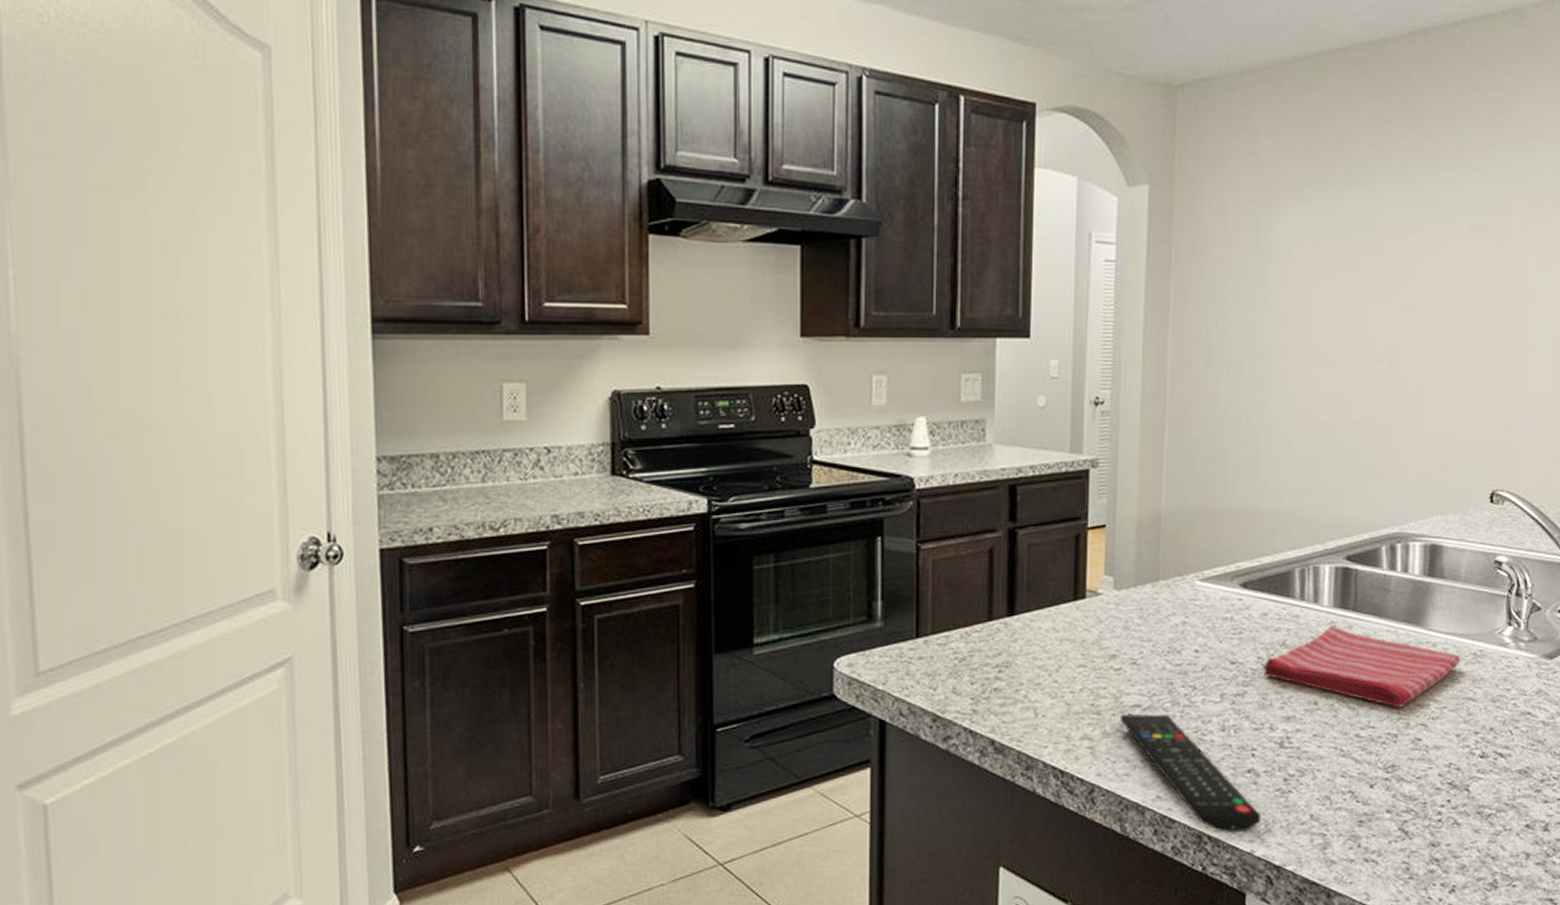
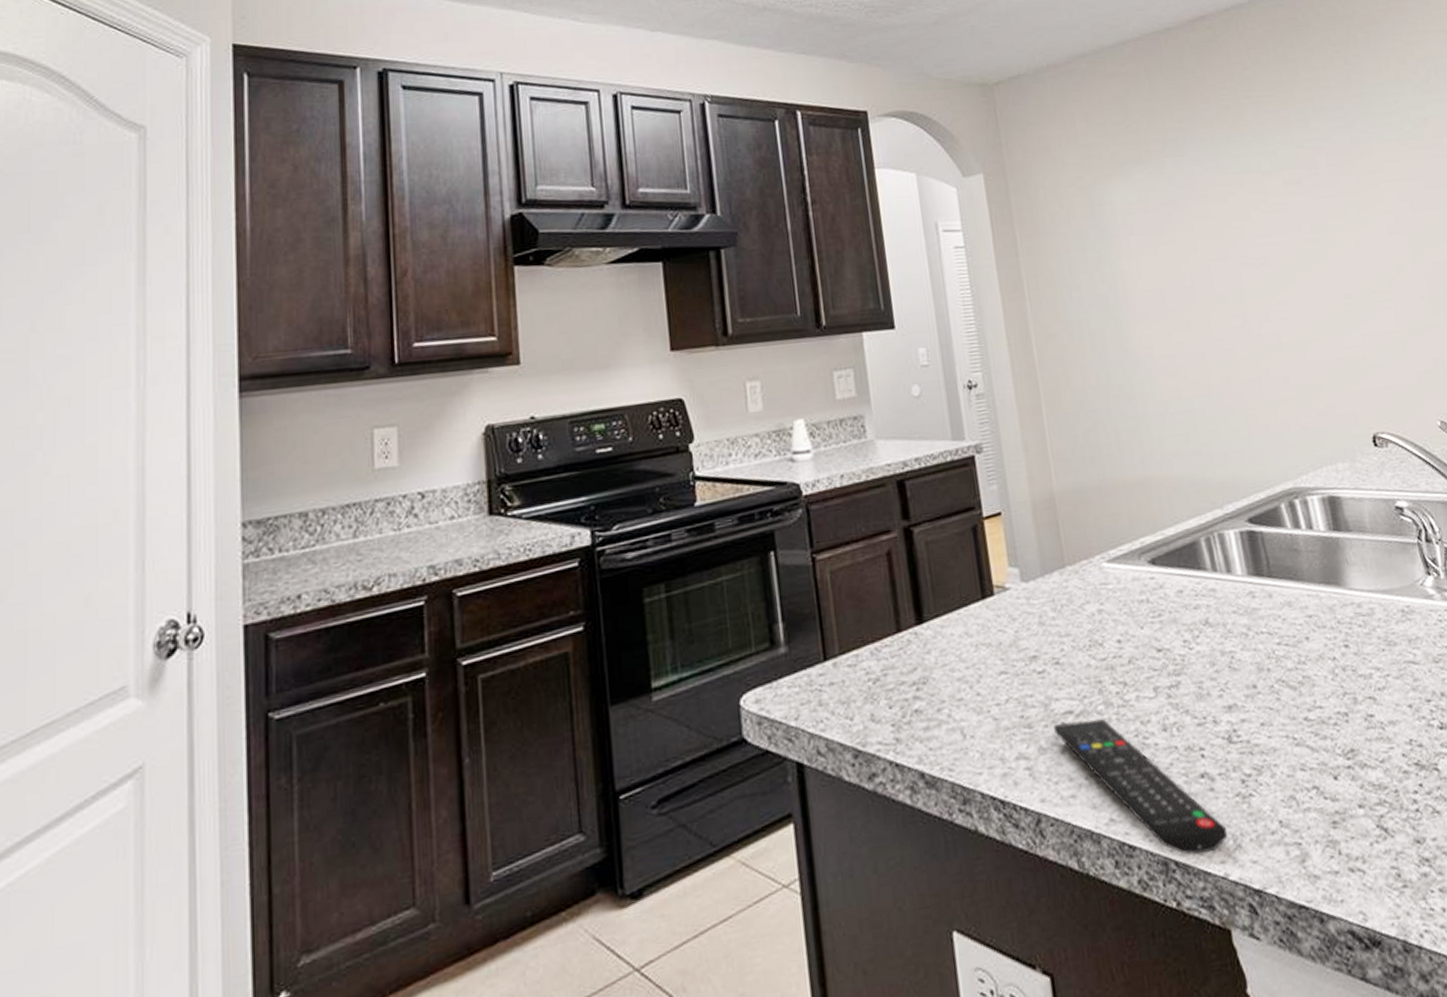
dish towel: present [1263,626,1461,708] -> none [1191,596,1391,682]

